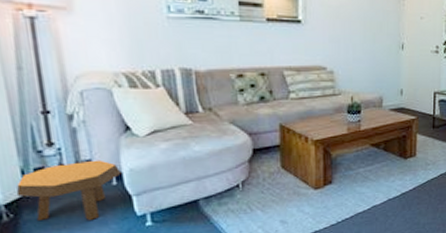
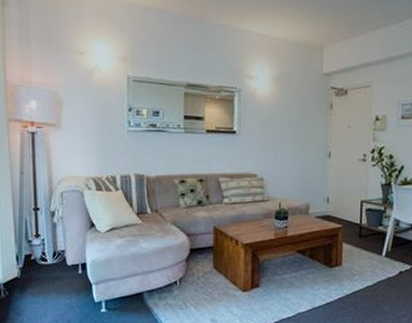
footstool: present [16,160,122,221] -> none [11,251,86,303]

